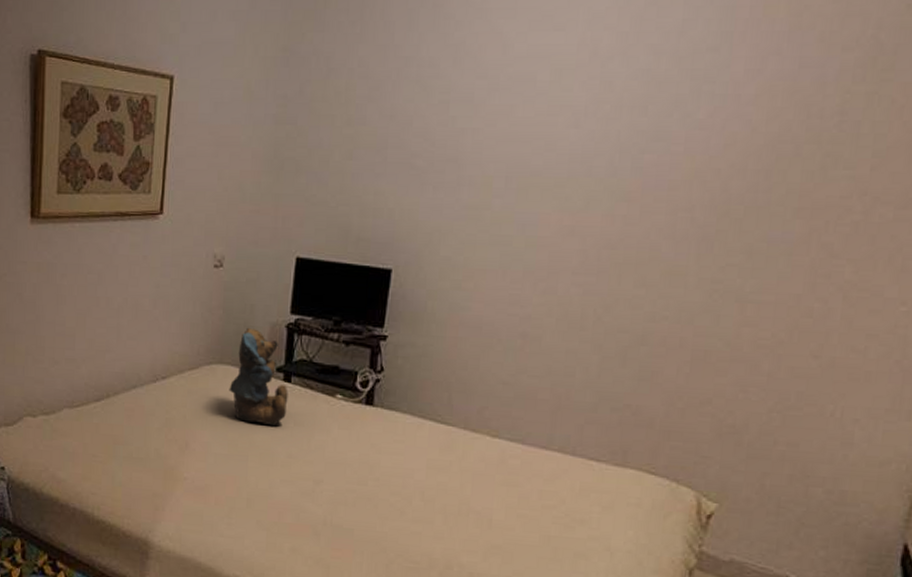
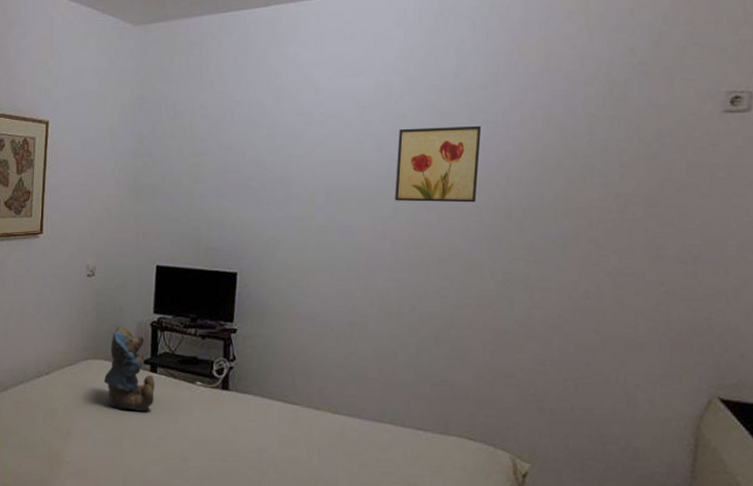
wall art: none [589,98,706,195] -> present [395,125,482,203]

